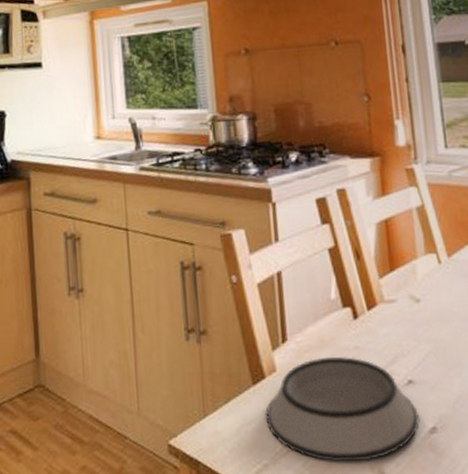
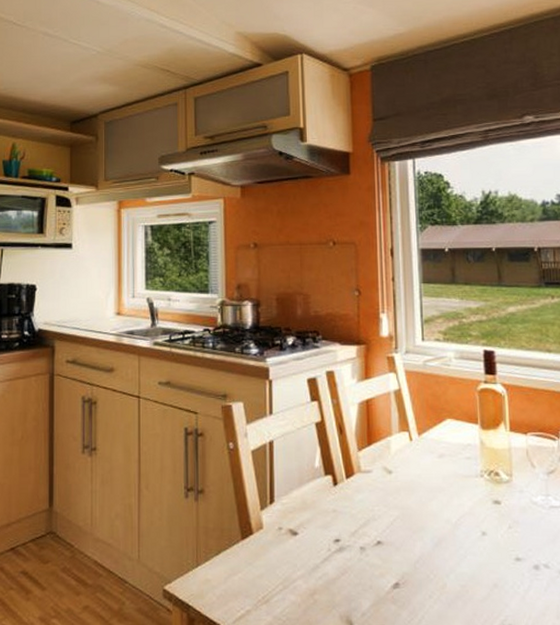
bowl: present [266,356,420,463] -> none [251,517,386,612]

